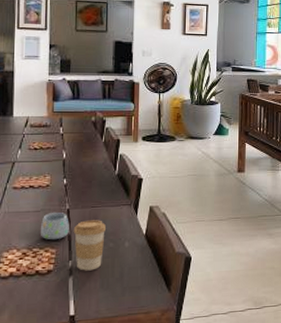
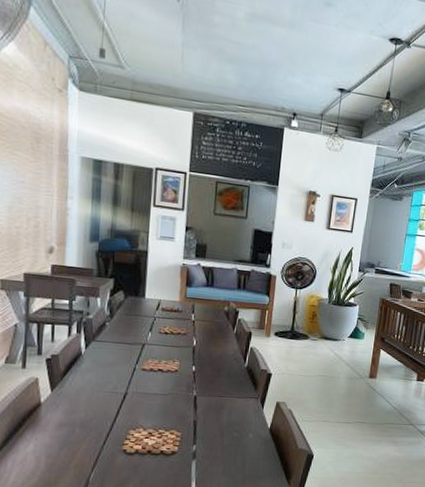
mug: present [41,212,69,240] -> none [167,396,196,424]
coffee cup: present [73,220,106,271] -> none [199,408,231,457]

